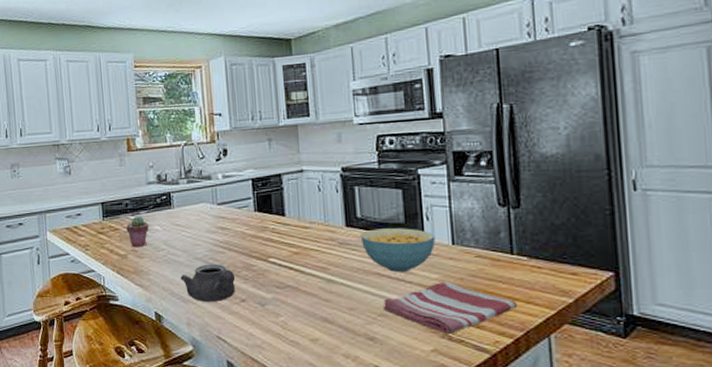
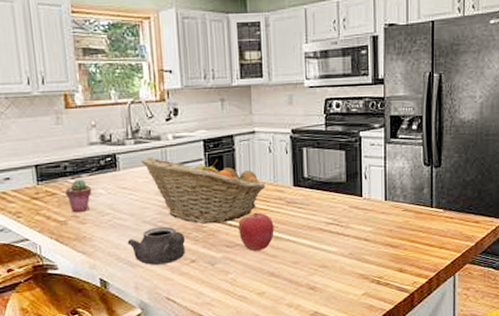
fruit basket: none [192,195,316,263] -> present [140,157,266,224]
apple: none [288,253,327,293] -> present [238,212,275,251]
cereal bowl: present [360,228,436,272] -> none [306,186,371,227]
dish towel: present [383,281,518,334] -> none [323,233,433,279]

